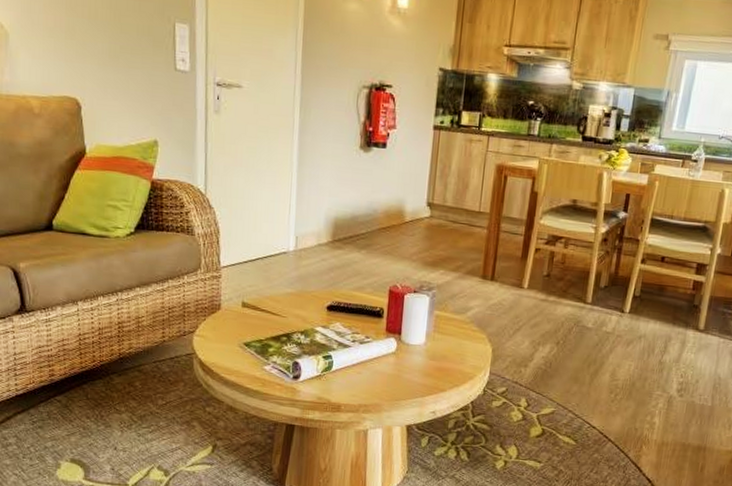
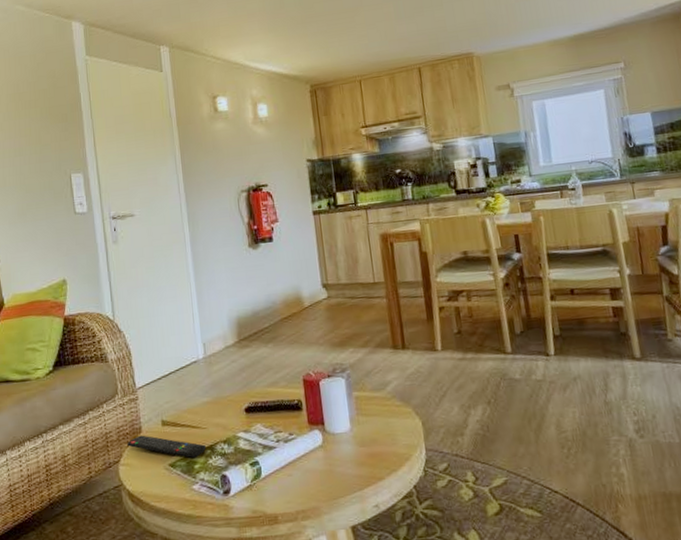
remote control: none [204,311,283,342] -> present [127,435,206,458]

